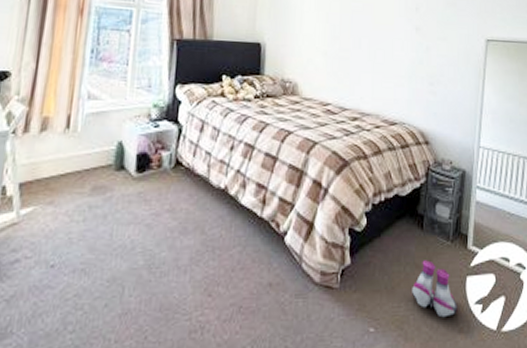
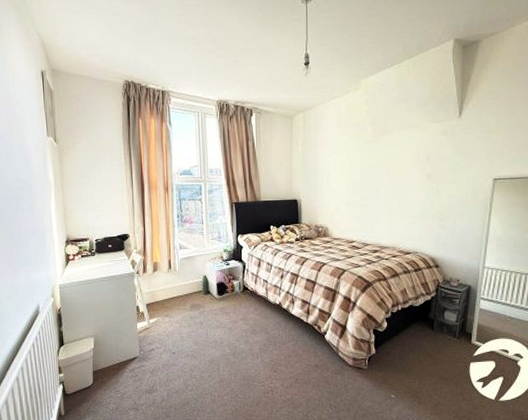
boots: present [412,260,457,318] -> none [424,351,462,390]

